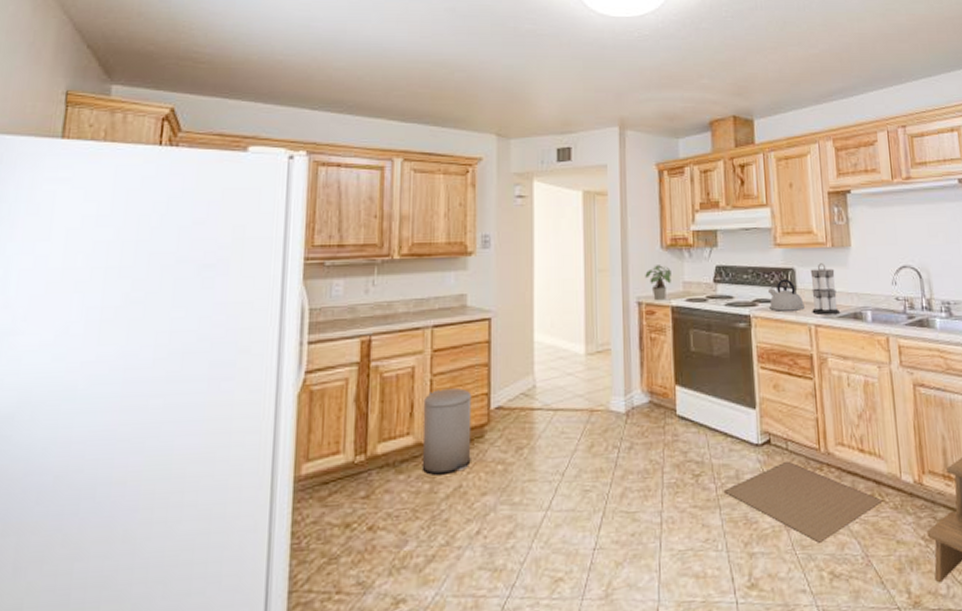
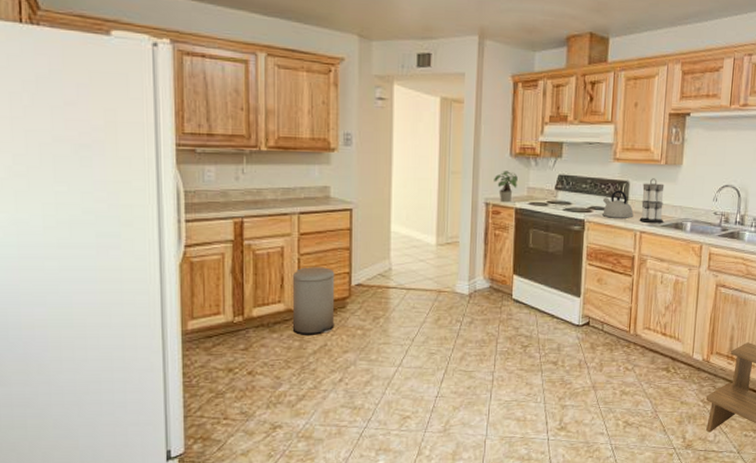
doormat: present [723,461,883,543] -> none [546,339,675,400]

